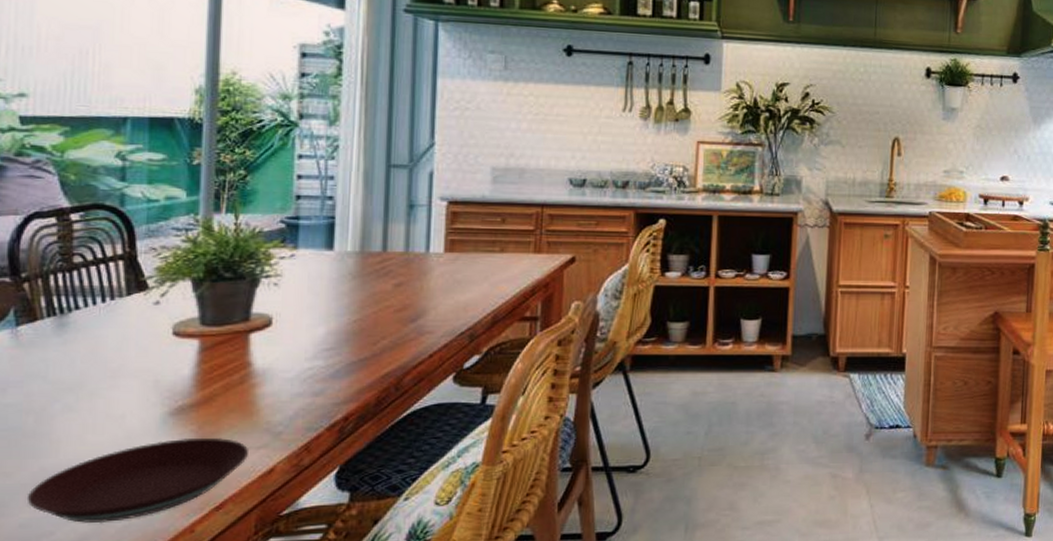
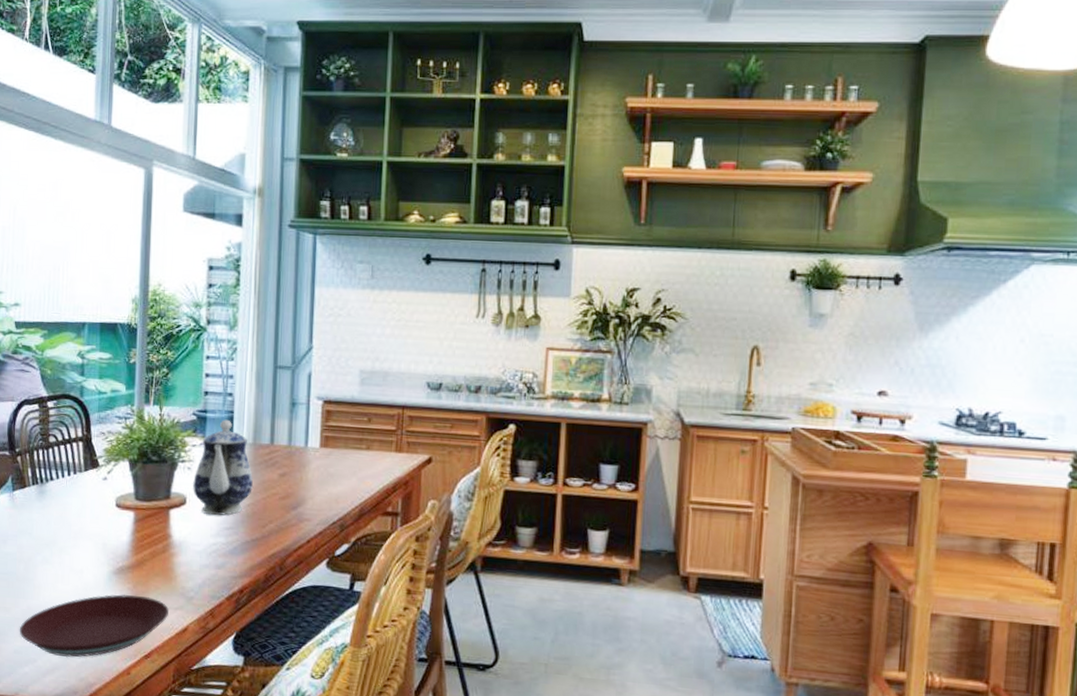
teapot: none [281,226,360,336] -> present [193,419,253,516]

